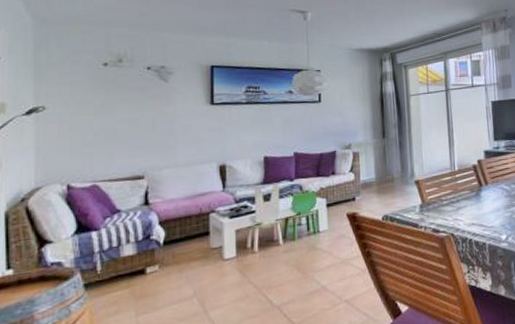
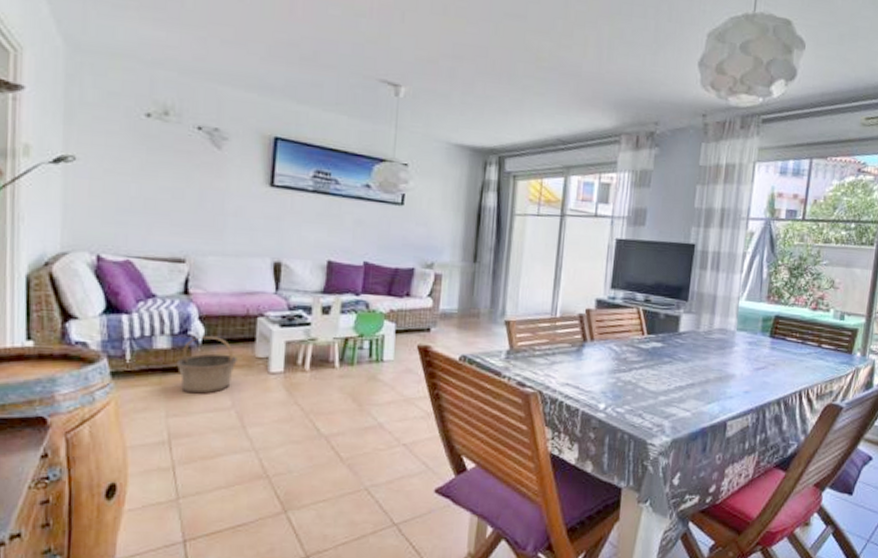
basket: none [142,236,195,291] -> present [176,336,237,394]

